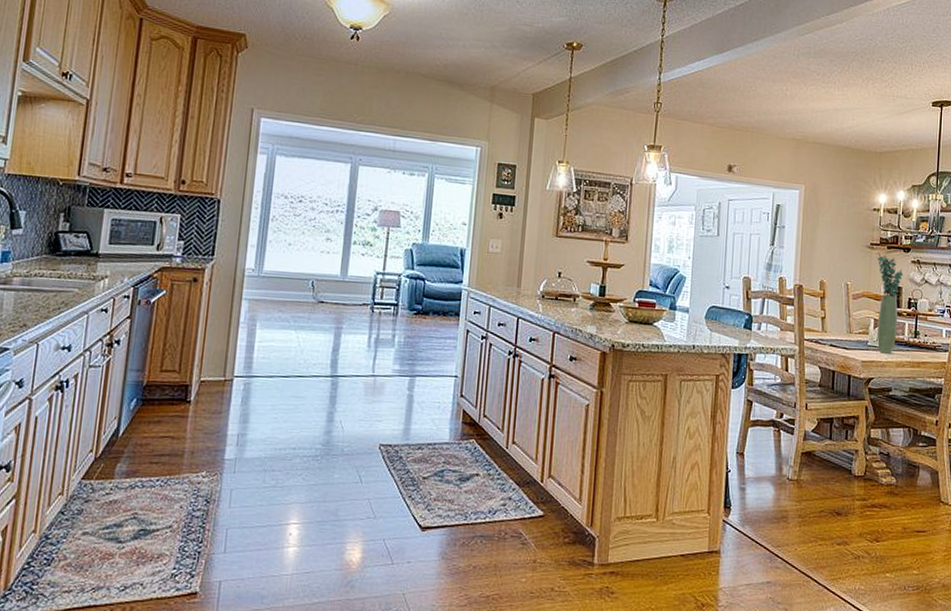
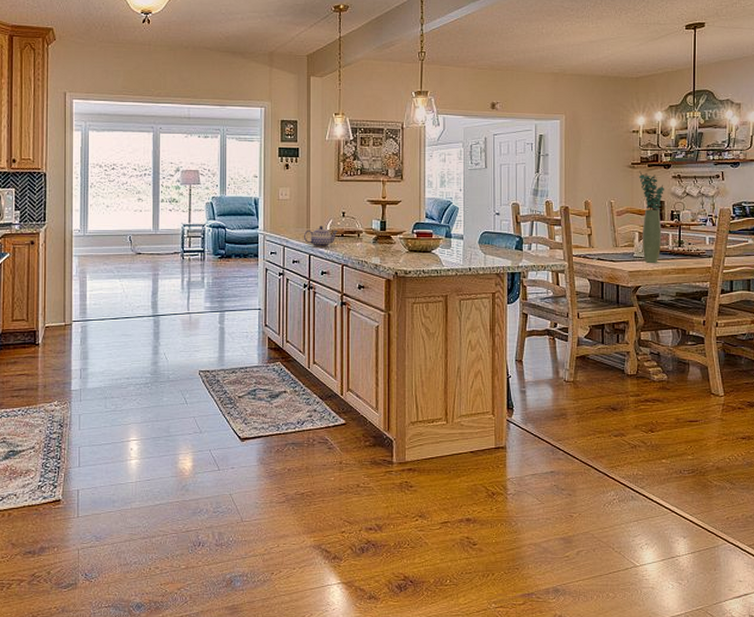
teapot: none [512,286,552,311] -> present [303,226,338,248]

